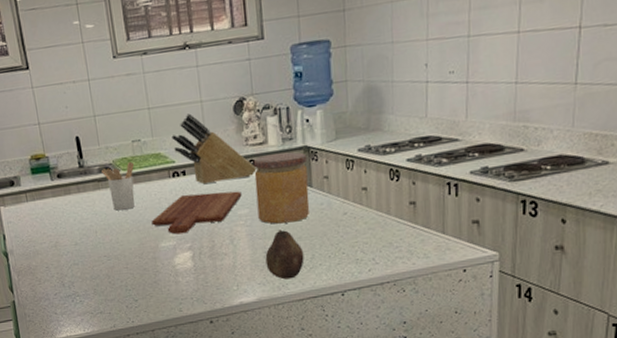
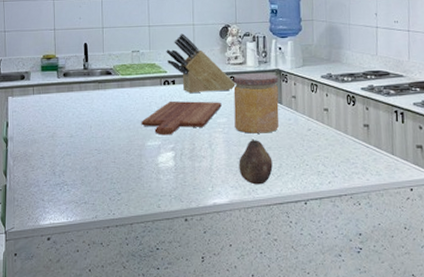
utensil holder: present [102,161,135,211] -> none [103,68,131,110]

